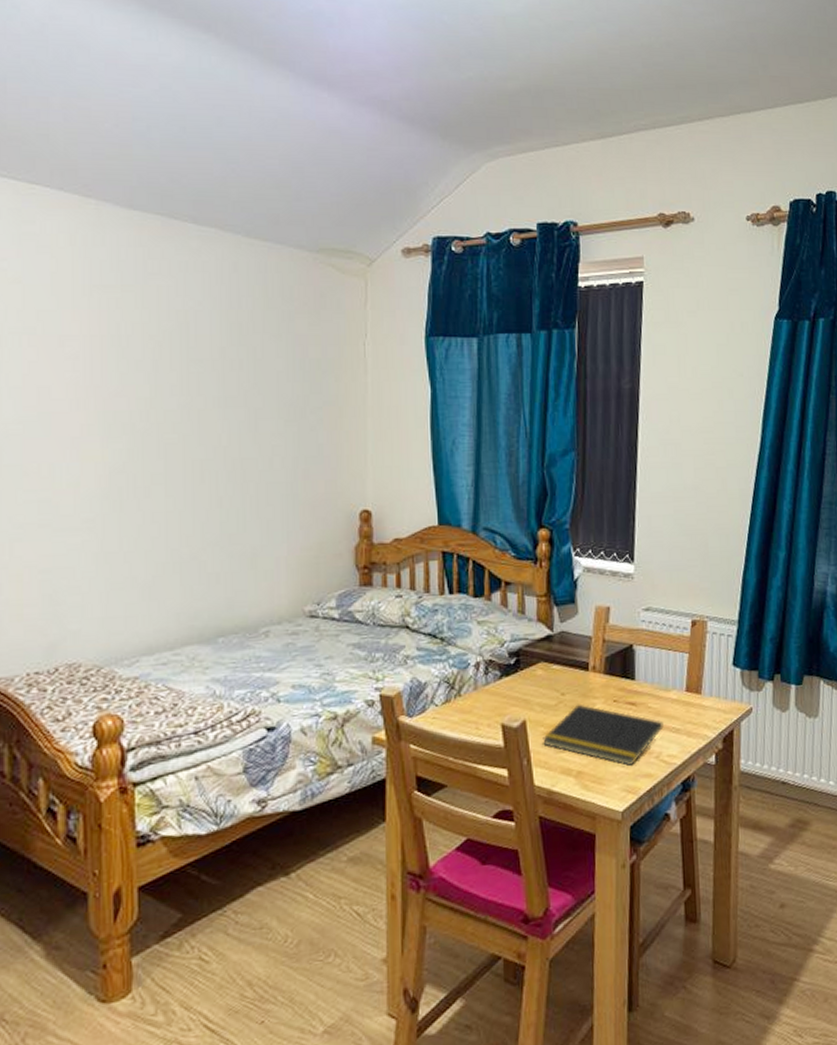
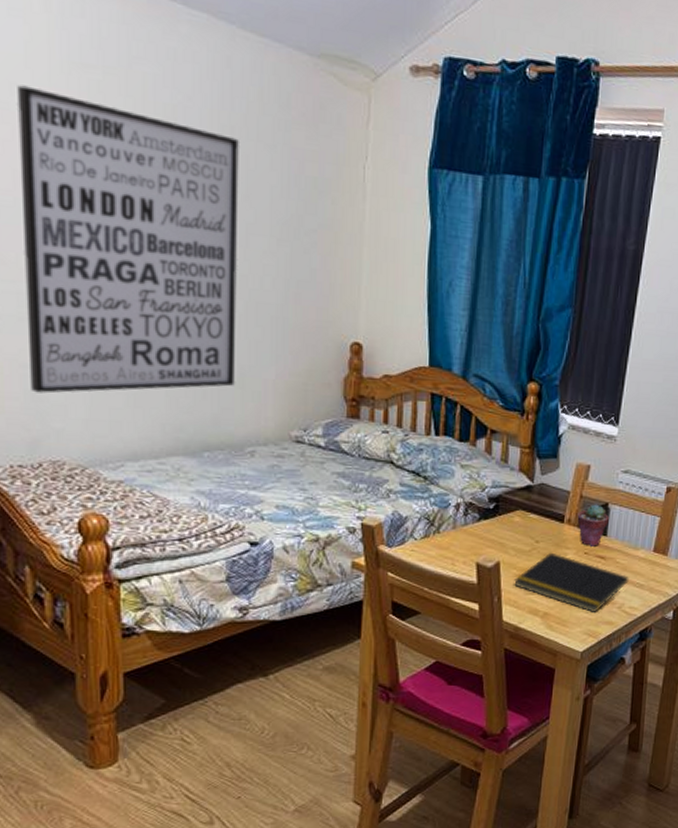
wall art: none [43,311,248,597] -> present [17,84,239,394]
potted succulent: none [602,647,635,693] -> present [577,504,609,546]

